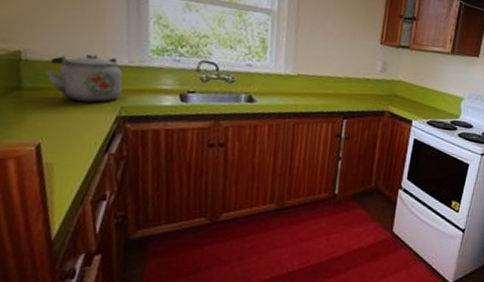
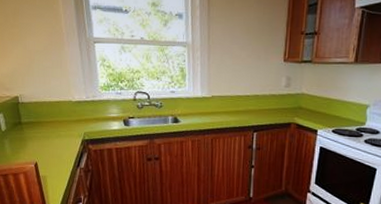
kettle: present [45,53,123,103] -> none [34,94,84,131]

